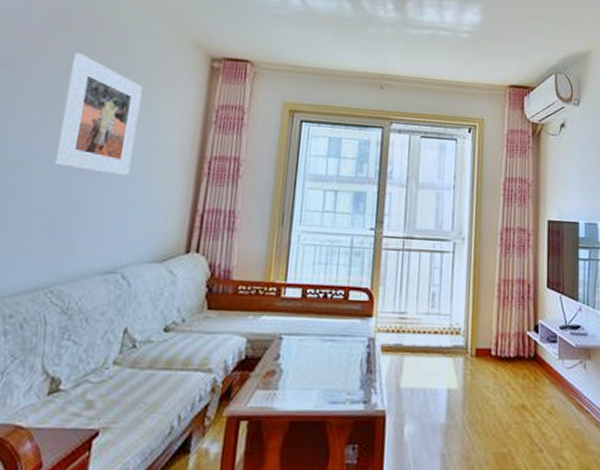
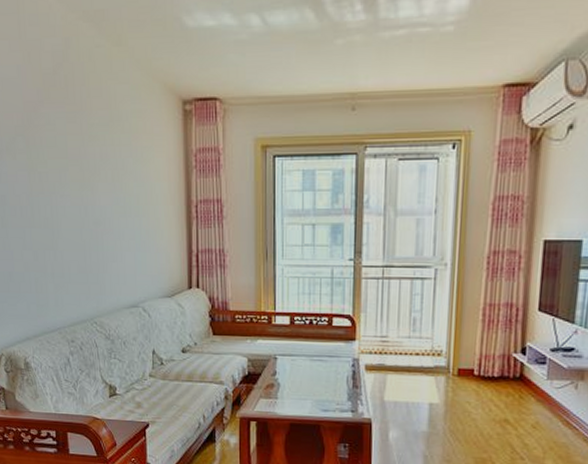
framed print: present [55,52,143,176] -> none [68,113,133,225]

